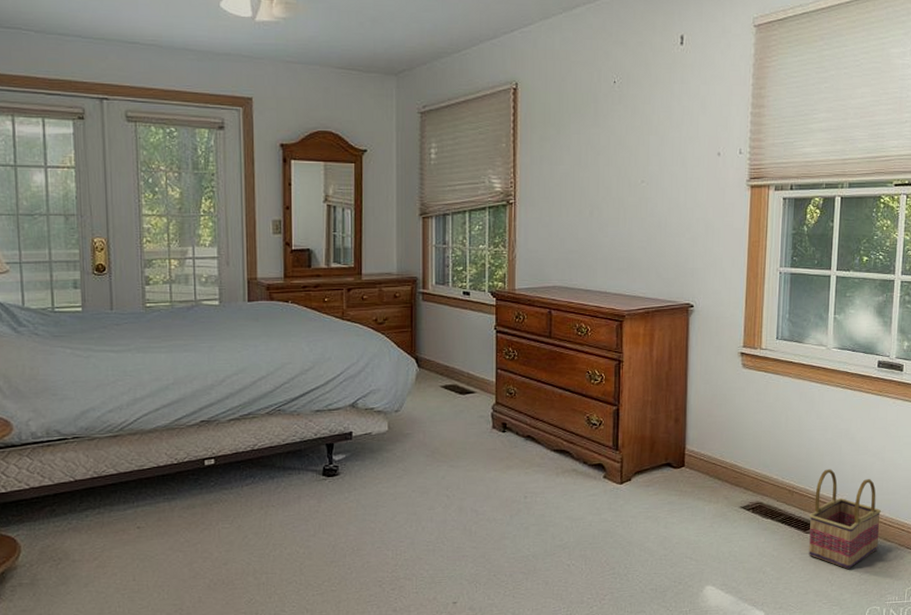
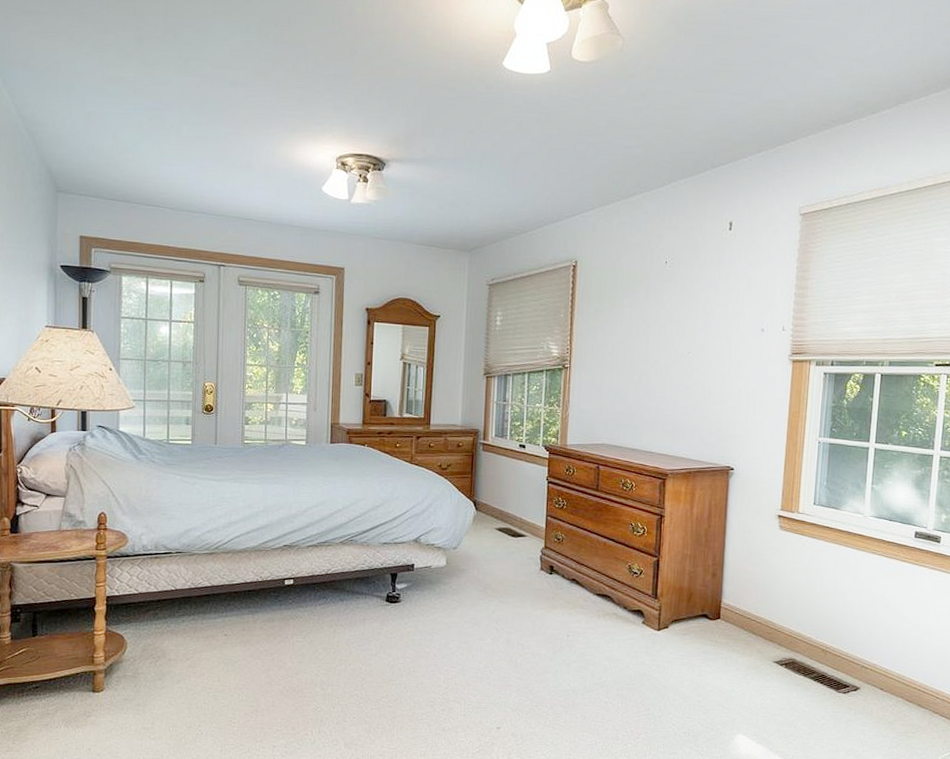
basket: present [809,469,882,569] -> none [840,632,916,731]

